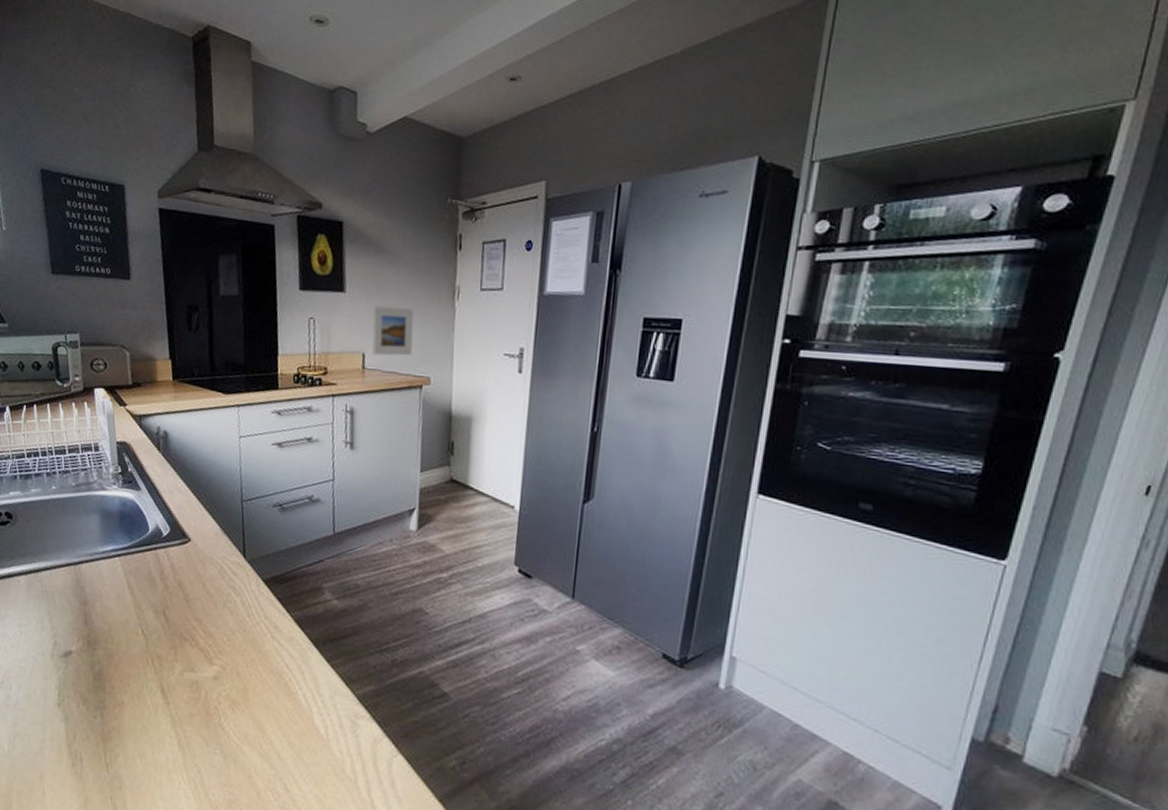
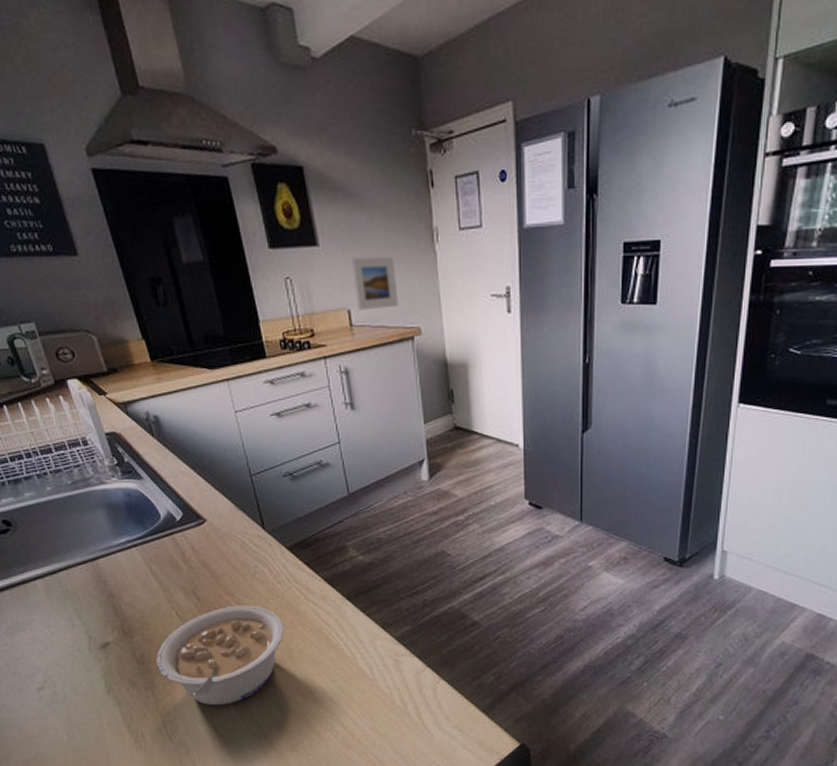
legume: none [112,633,245,741] -> present [156,605,285,706]

